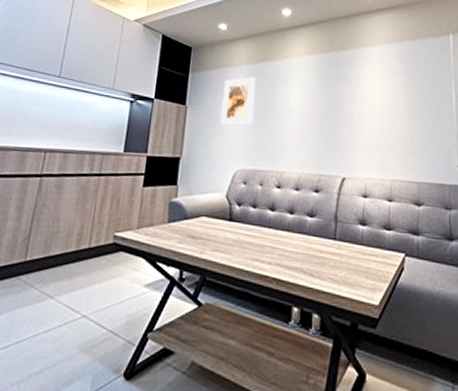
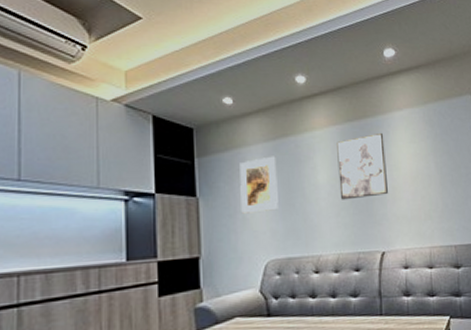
wall art: none [309,64,357,124] -> present [337,132,388,200]

